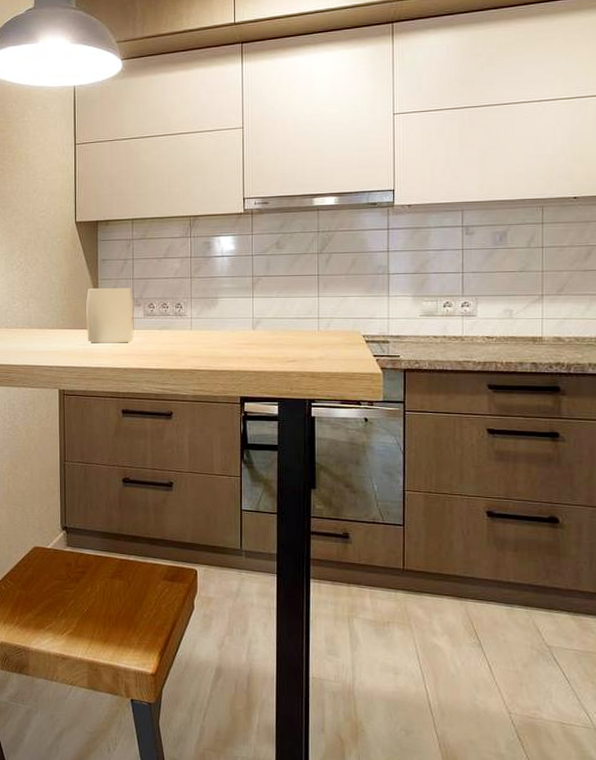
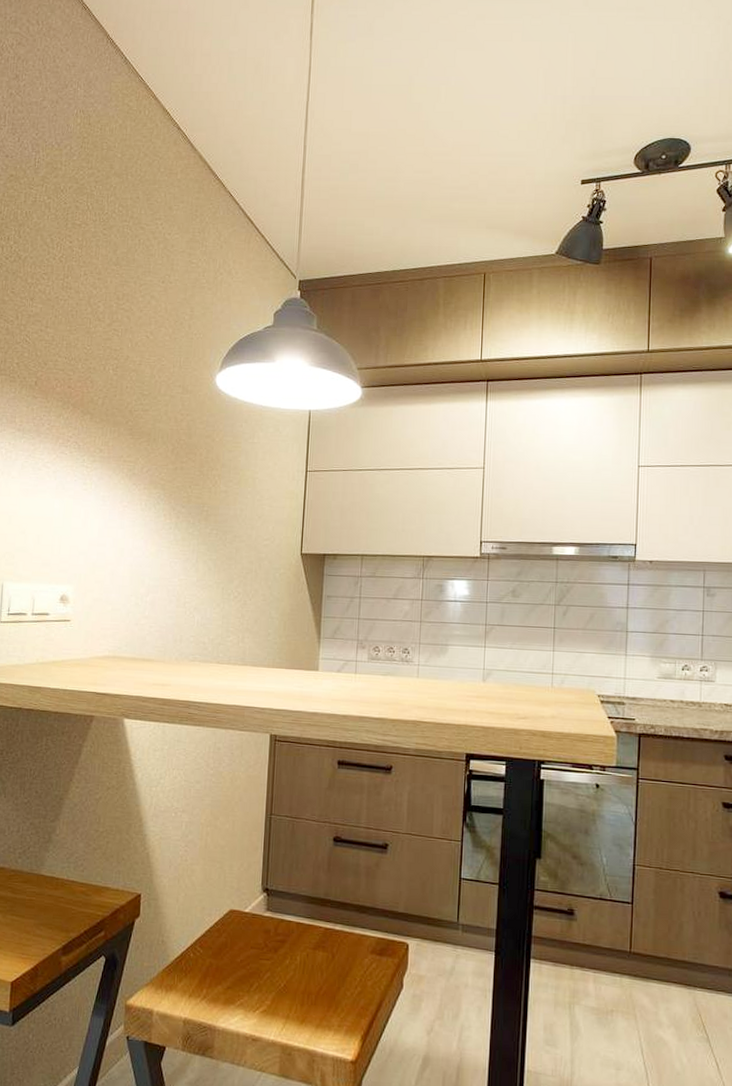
mug: present [86,288,134,343] -> none [305,626,358,688]

